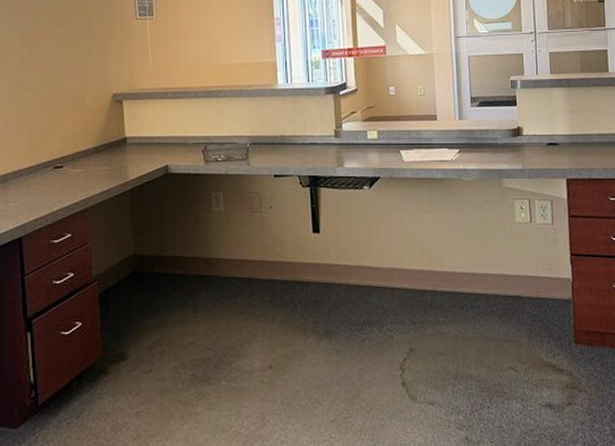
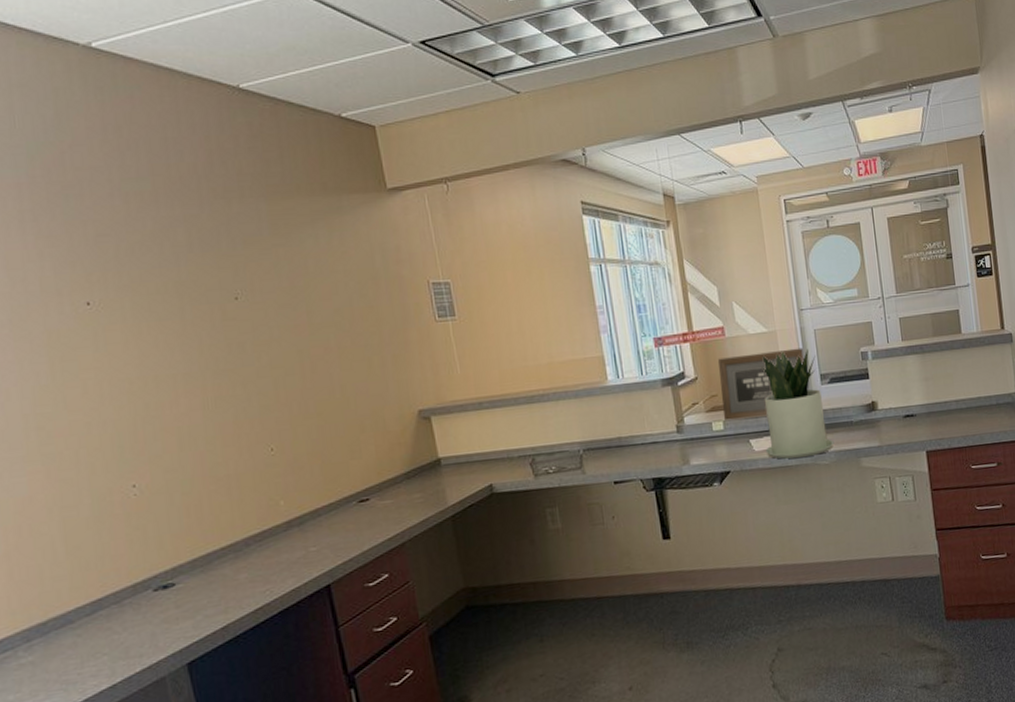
picture frame: none [377,71,458,130] -> present [717,347,805,421]
planter: none [414,72,479,173] -> present [761,348,835,459]

